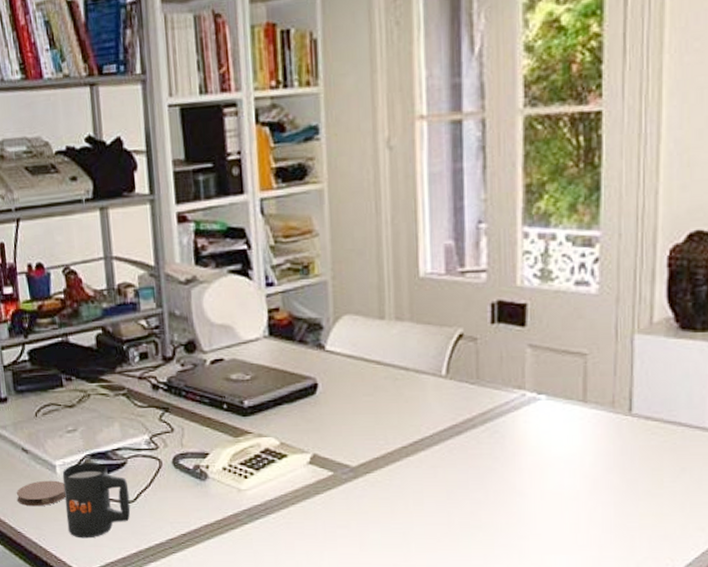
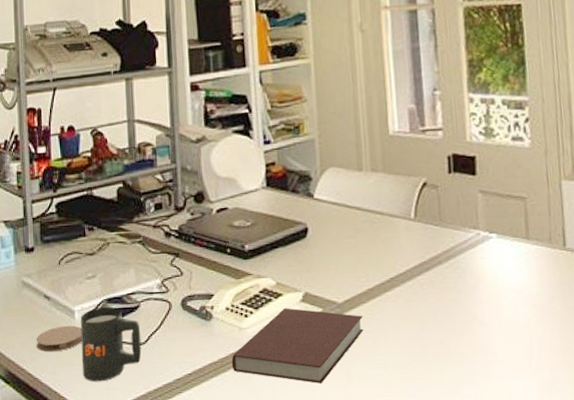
notebook: none [229,470,380,550] -> present [231,308,363,383]

